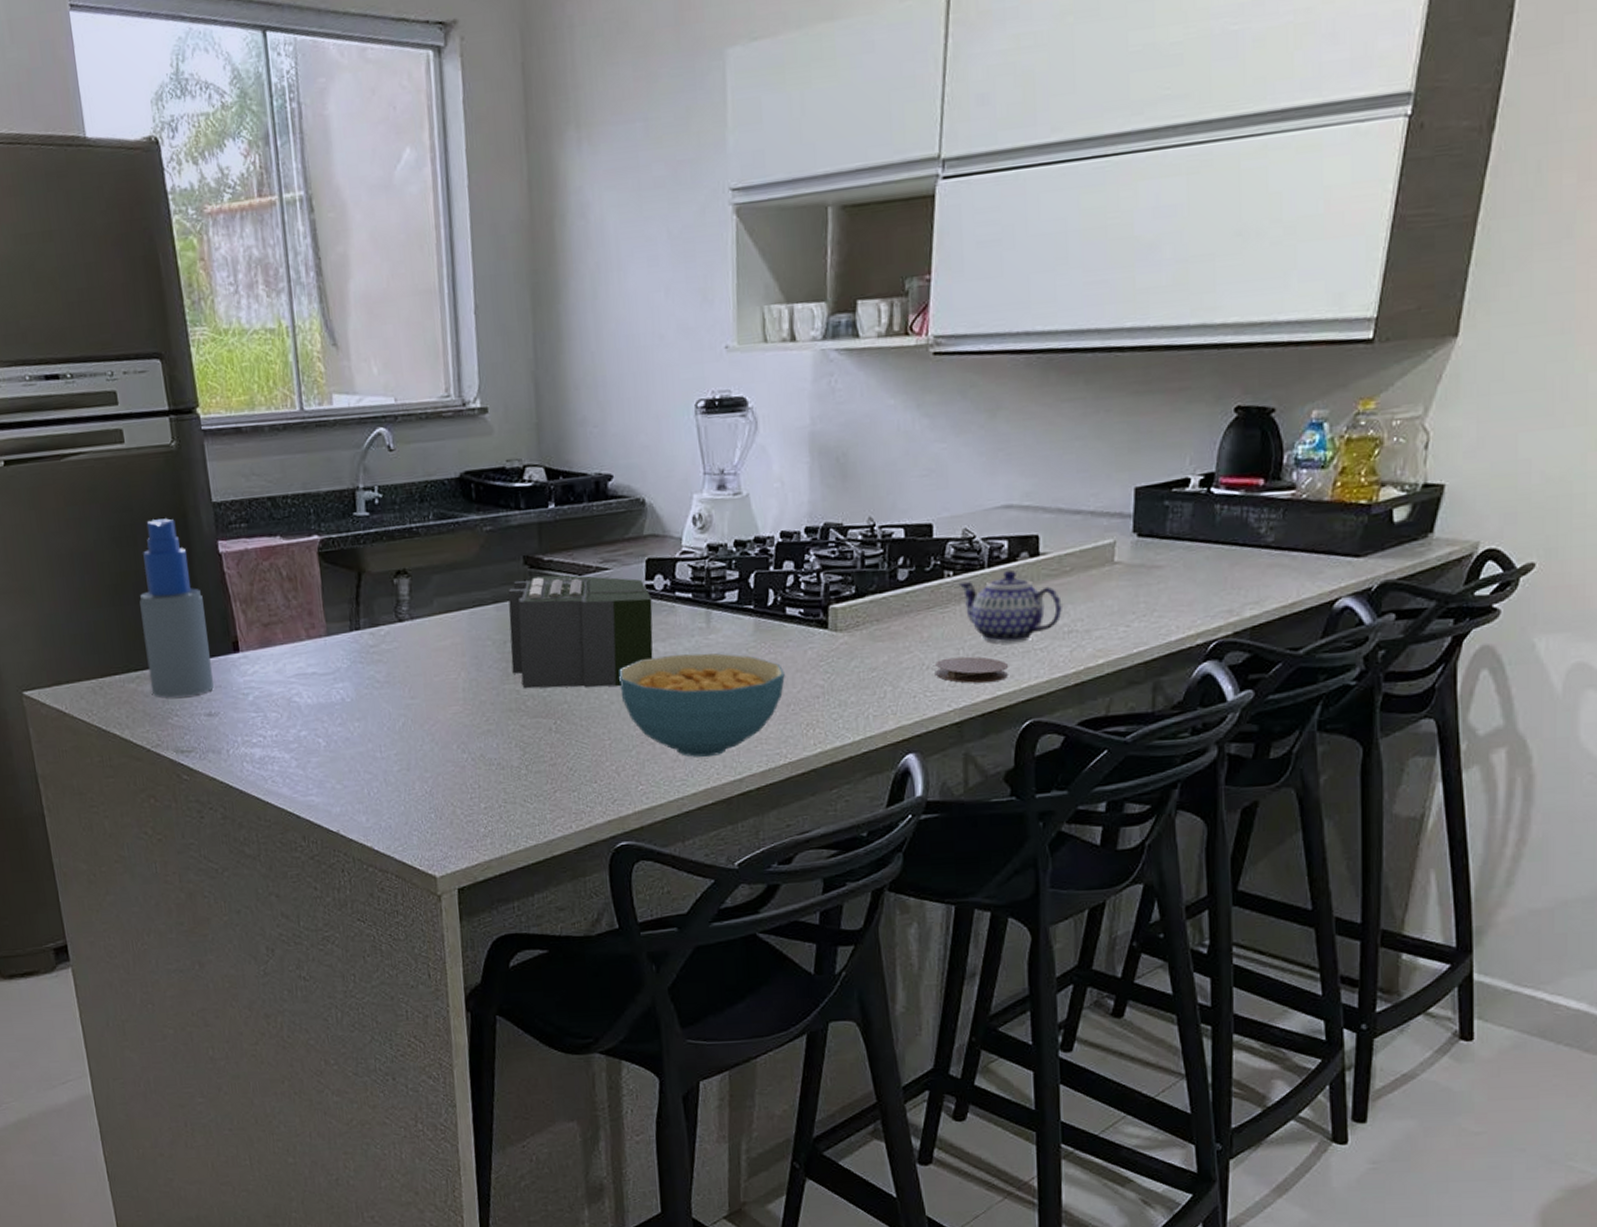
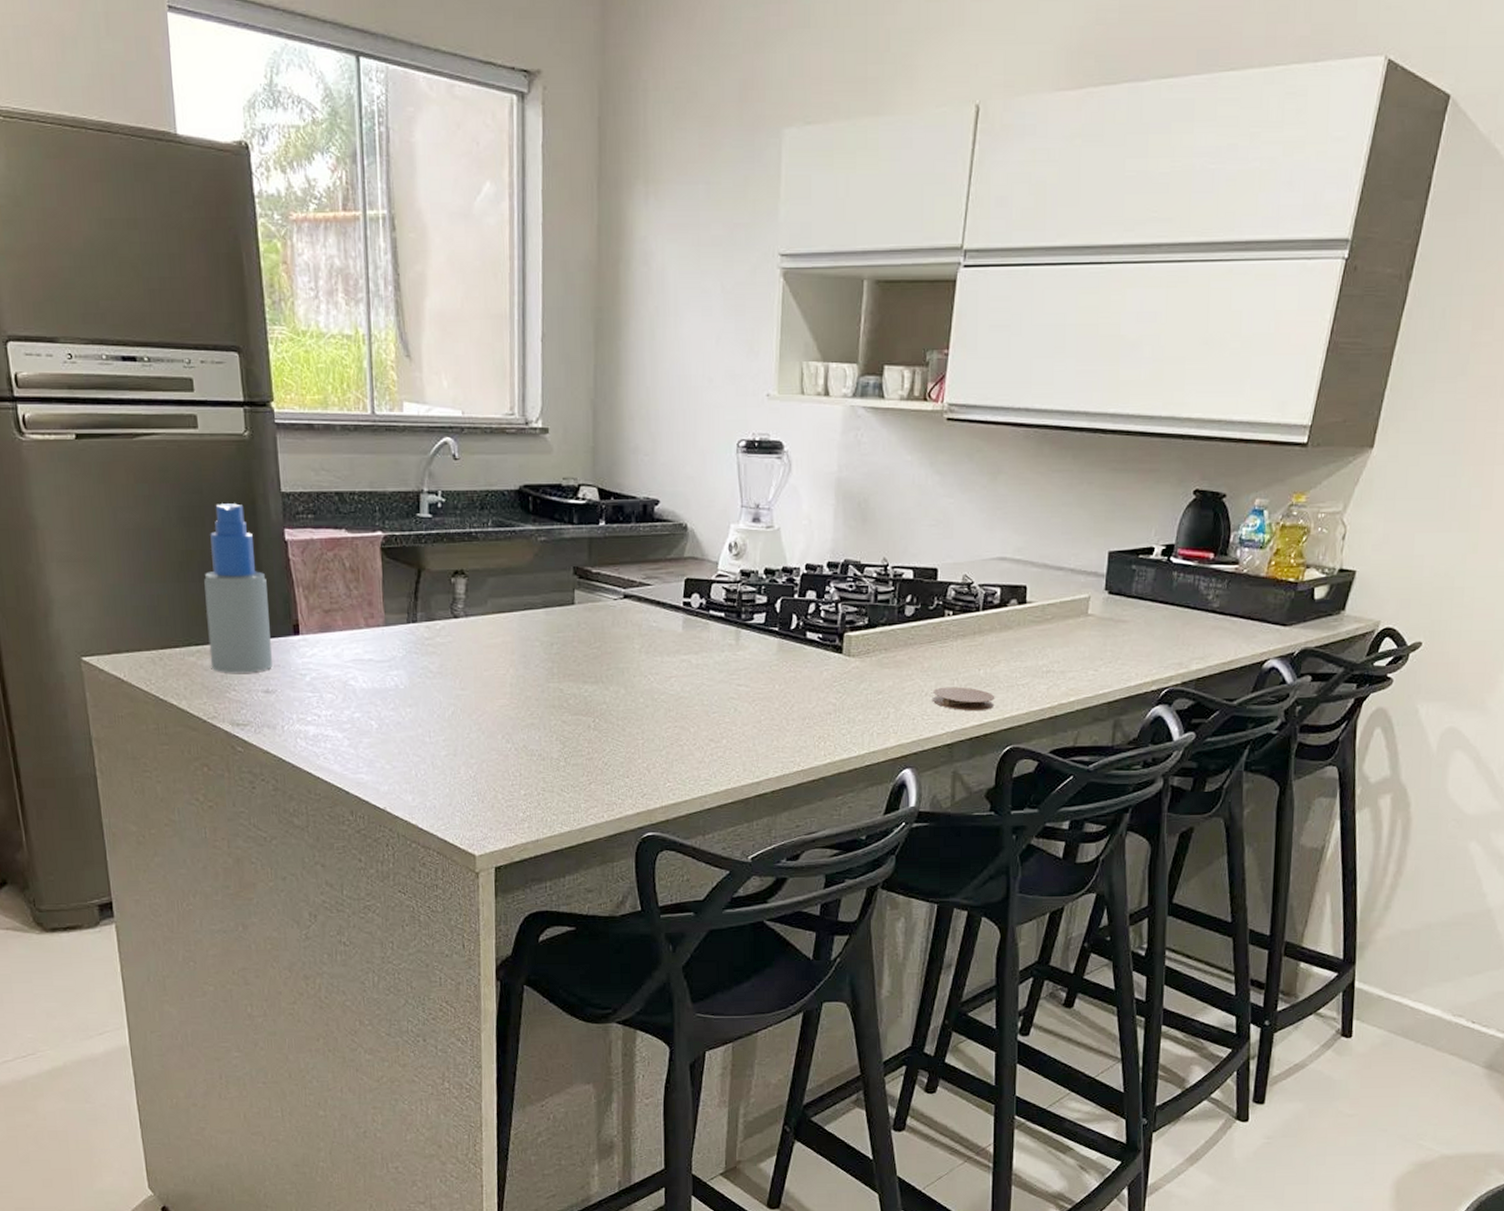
toaster: present [508,574,653,689] -> none [557,587,688,691]
cereal bowl: present [619,653,785,758] -> none [655,666,802,761]
teapot: present [958,569,1062,644] -> none [956,614,1043,678]

